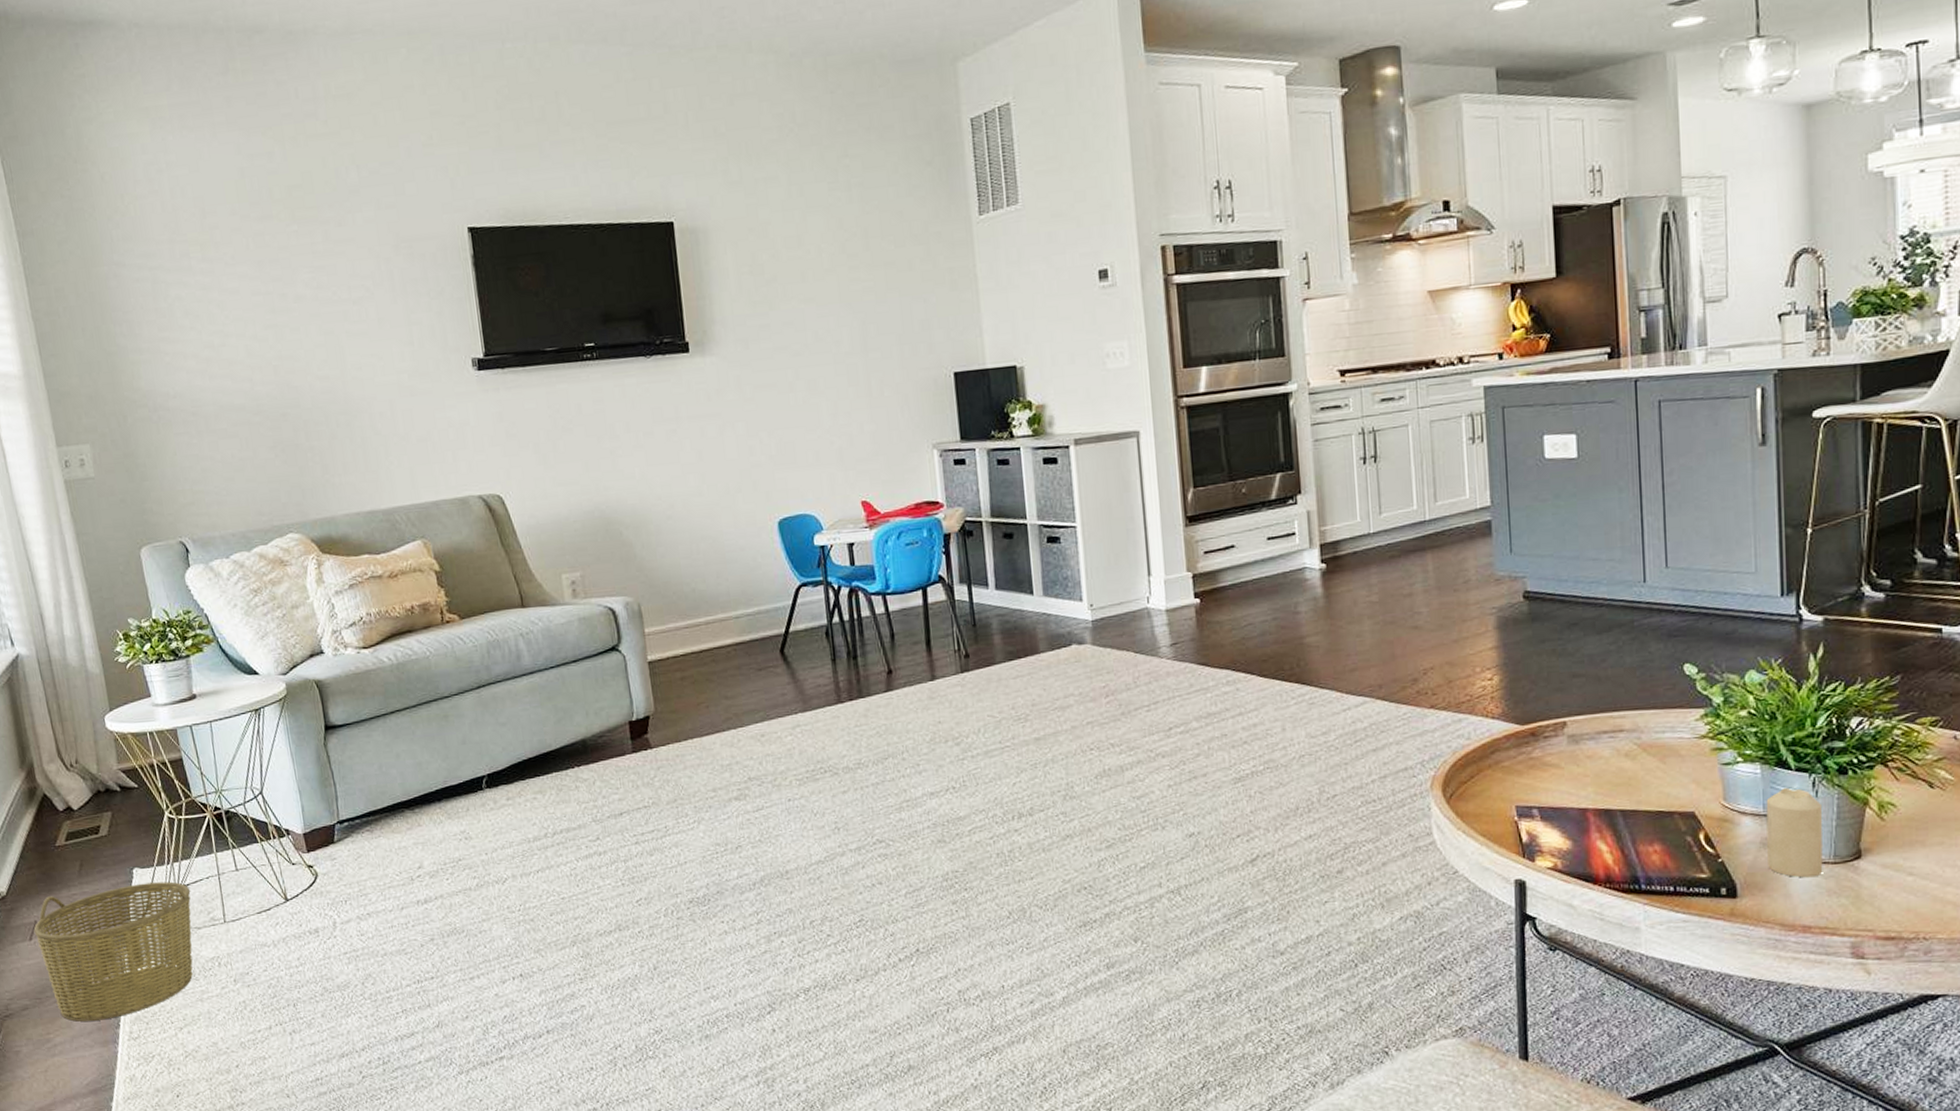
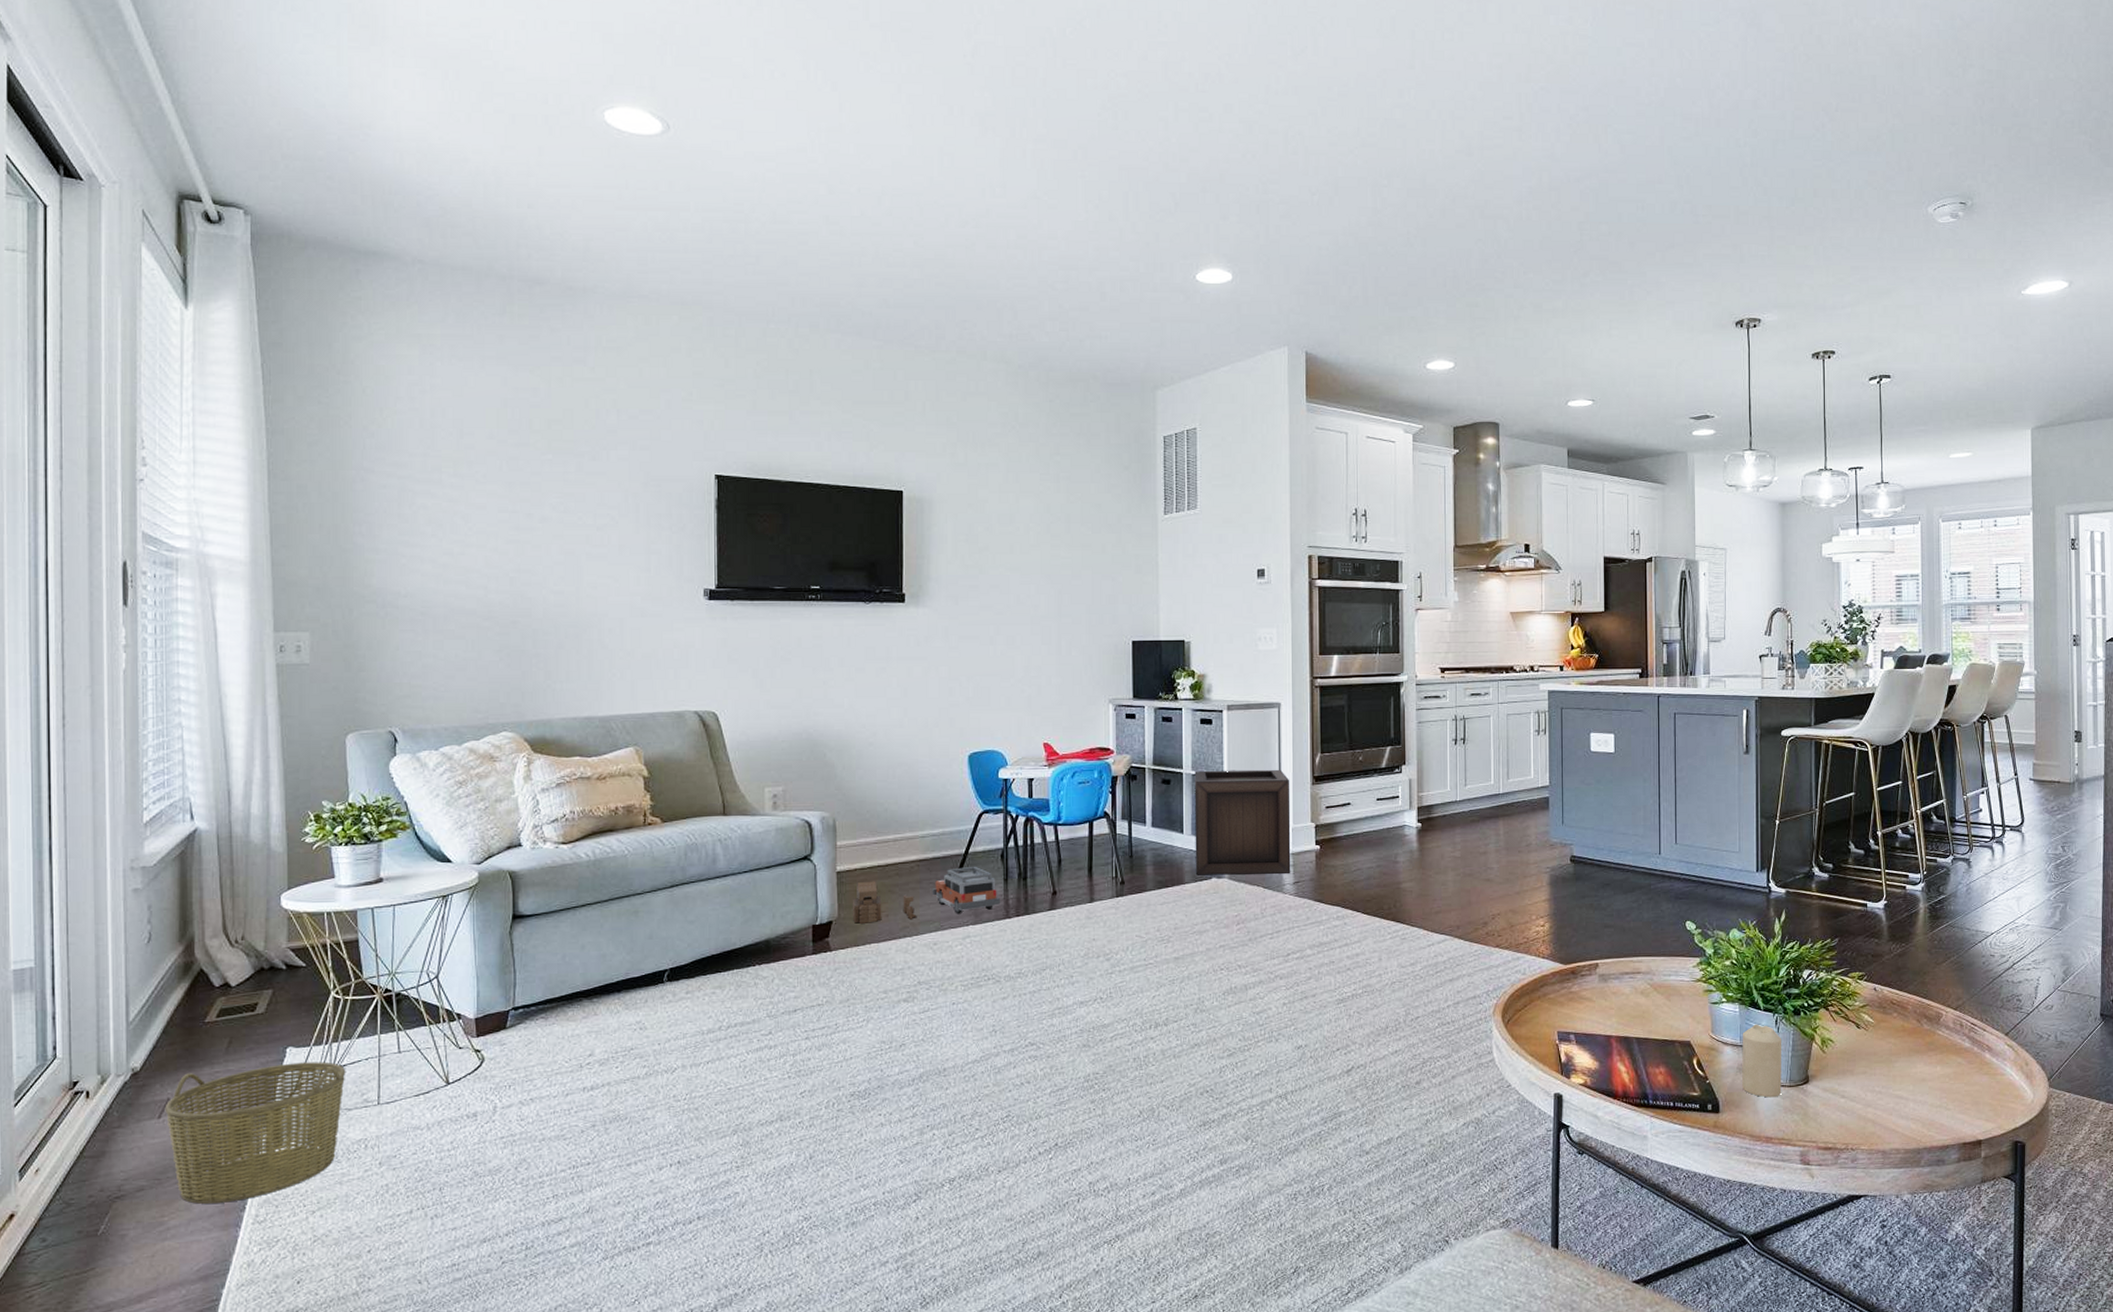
toy blocks: none [668,669,740,717] -> present [853,881,917,924]
toy truck: none [752,646,830,702] -> present [931,866,1000,915]
wooden crate: none [1041,511,1167,643] -> present [1194,769,1291,876]

